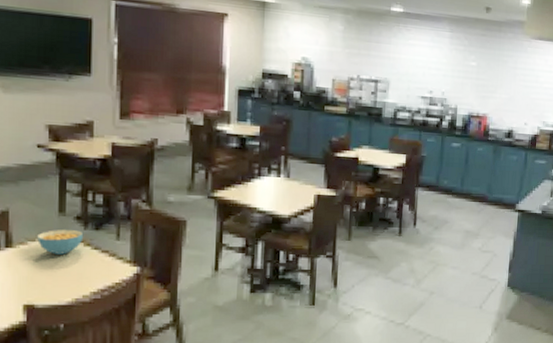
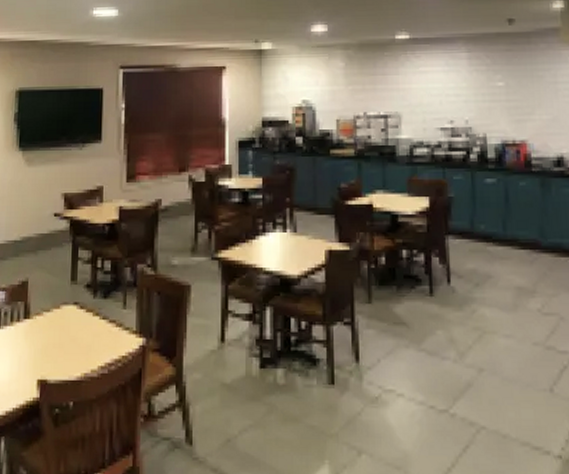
cereal bowl: present [37,230,84,255] -> none [51,299,93,325]

